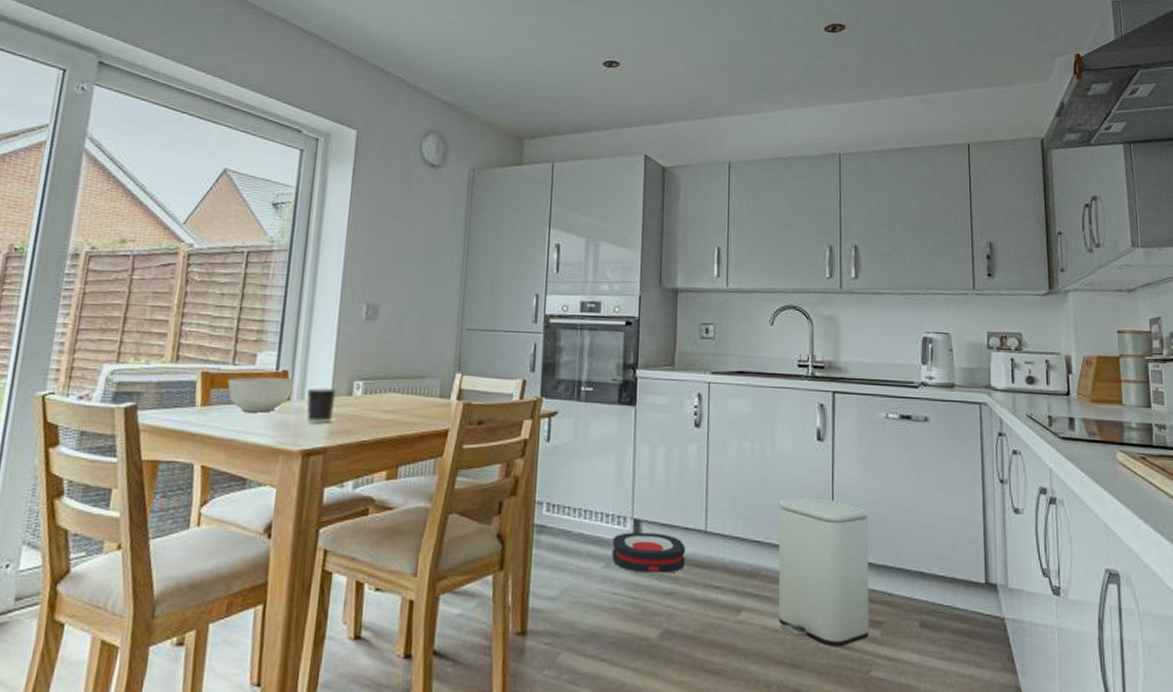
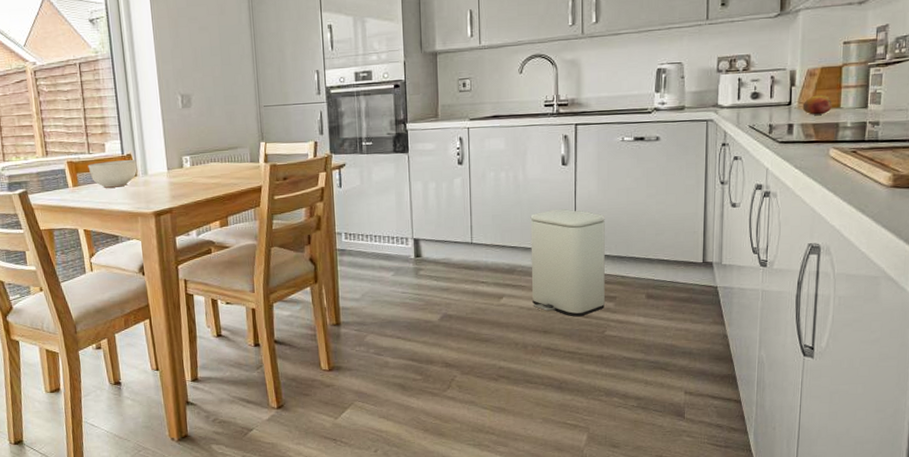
mug: present [306,387,337,423] -> none [149,163,172,191]
robot vacuum: present [612,532,685,574] -> none [399,247,456,277]
fruit: none [1082,387,1114,410] -> present [802,94,832,115]

